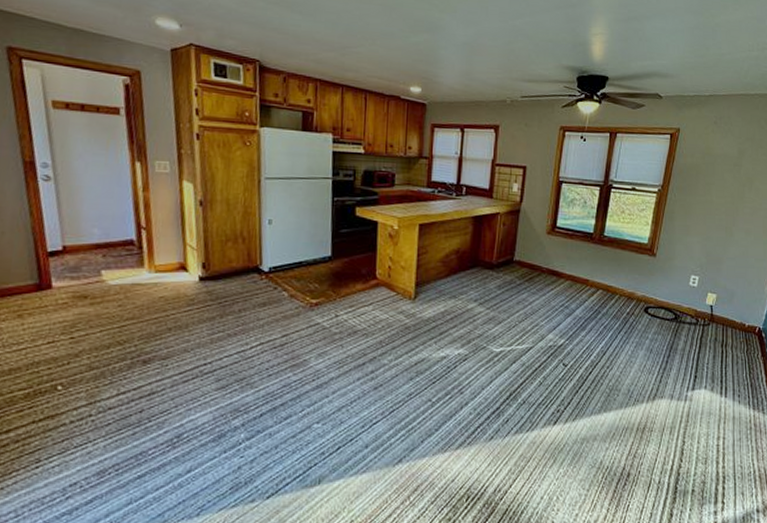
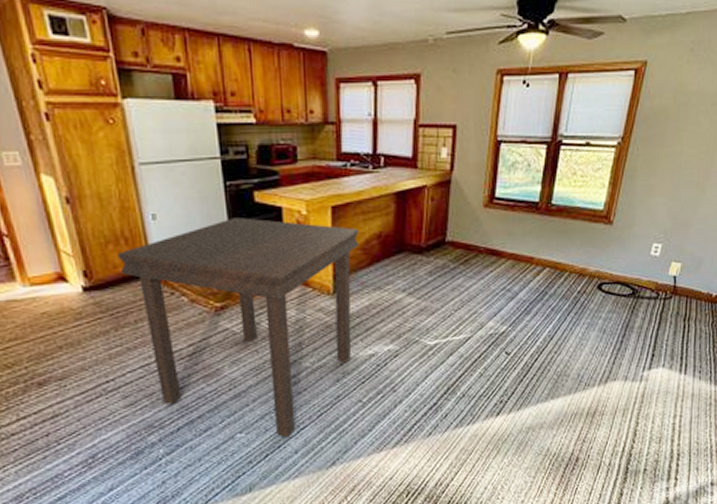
dining table: none [233,227,440,431] -> present [117,217,359,438]

